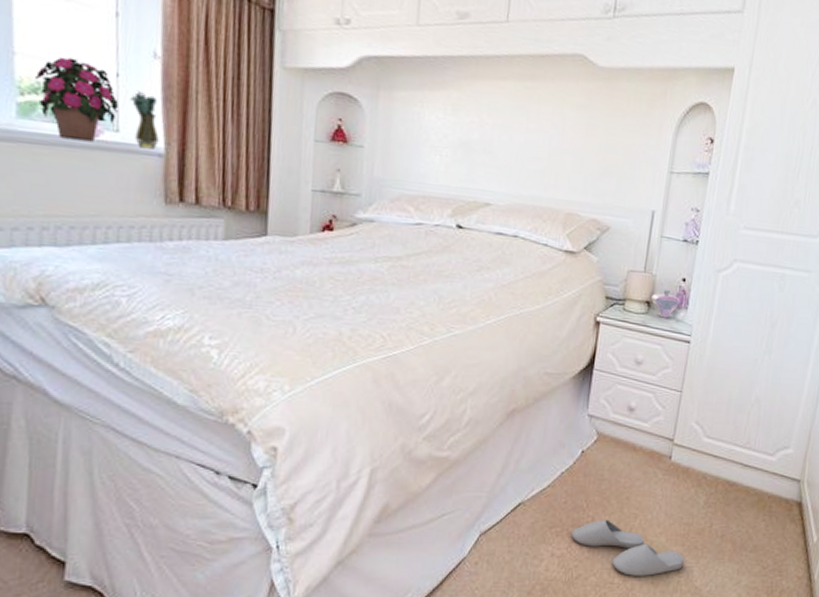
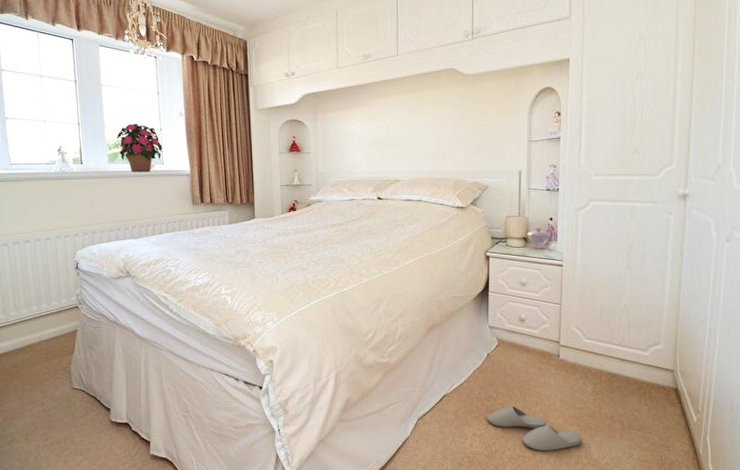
vase: present [130,90,159,150] -> none [169,137,187,172]

